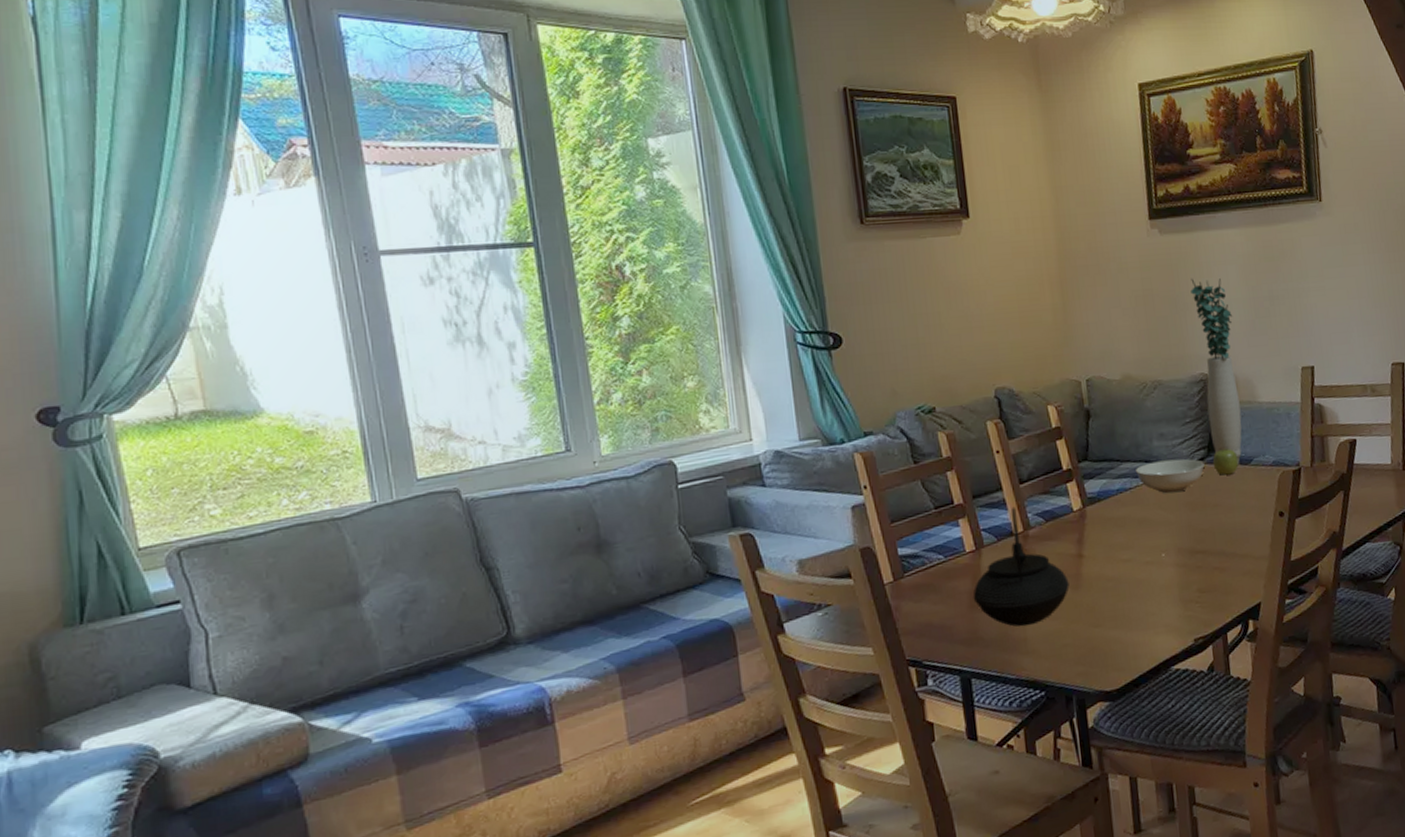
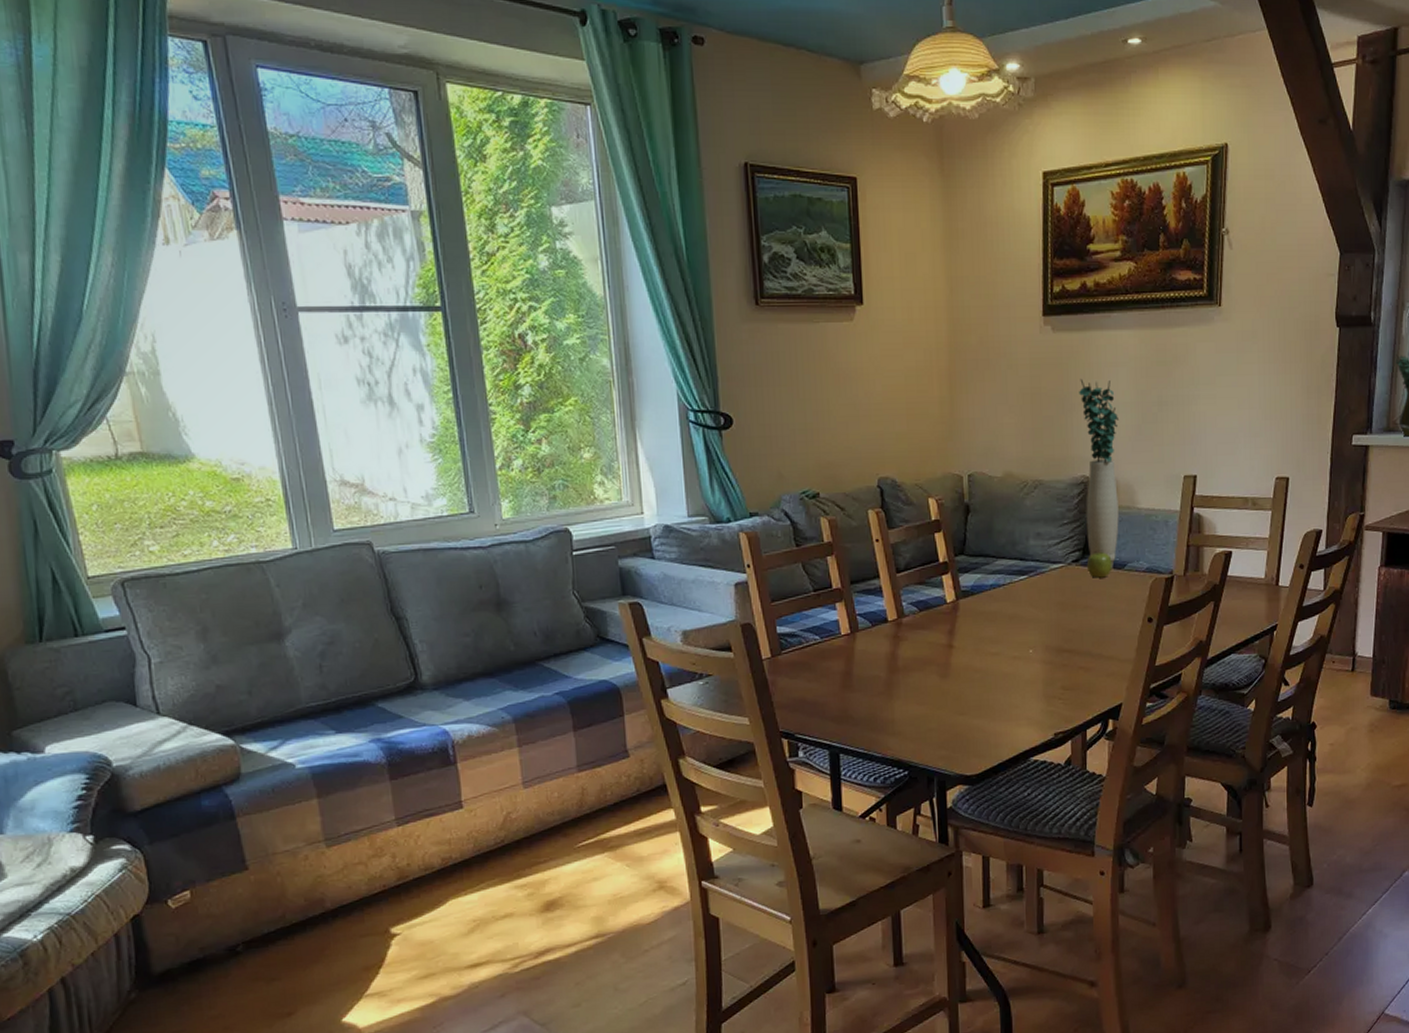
teapot: present [973,506,1070,627] -> none [845,594,938,709]
bowl: present [1136,458,1205,494] -> none [1011,559,1078,592]

